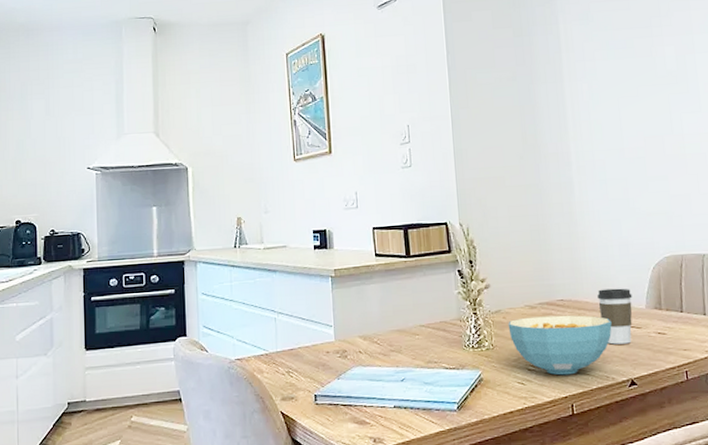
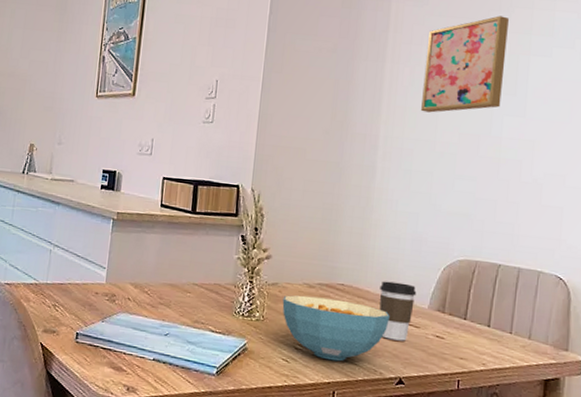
wall art: none [599,21,677,123] -> present [421,16,509,113]

